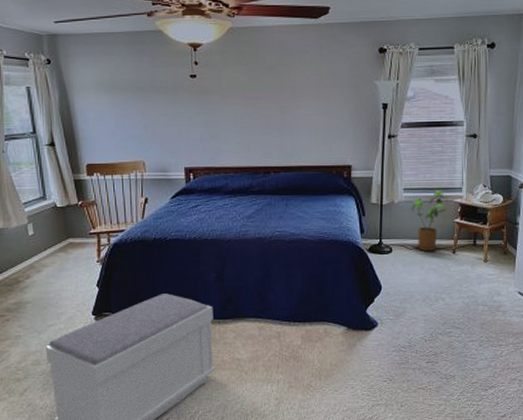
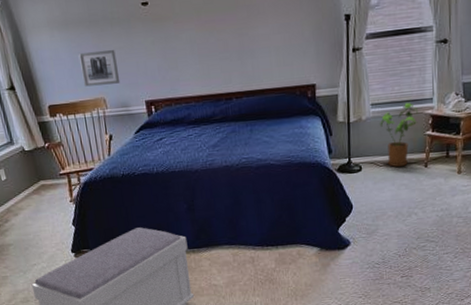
wall art: none [122,115,162,149] -> present [78,50,121,87]

